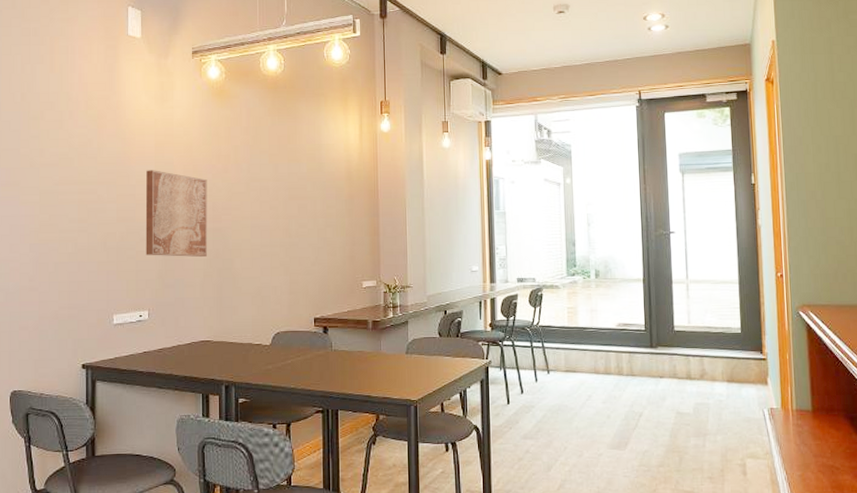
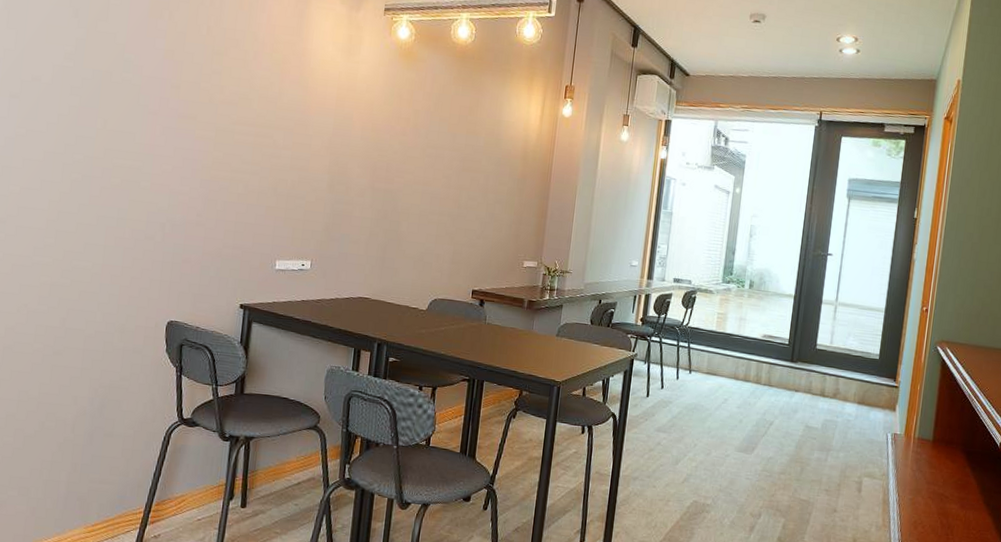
wall art: present [145,170,208,258] -> none [314,122,384,216]

